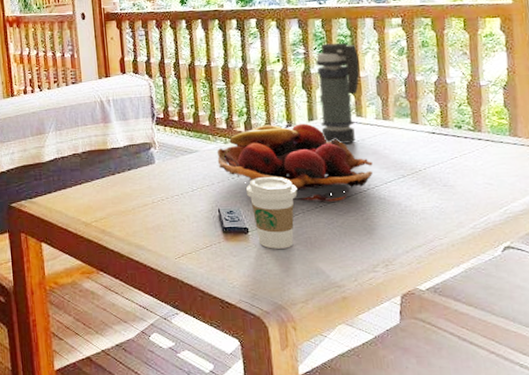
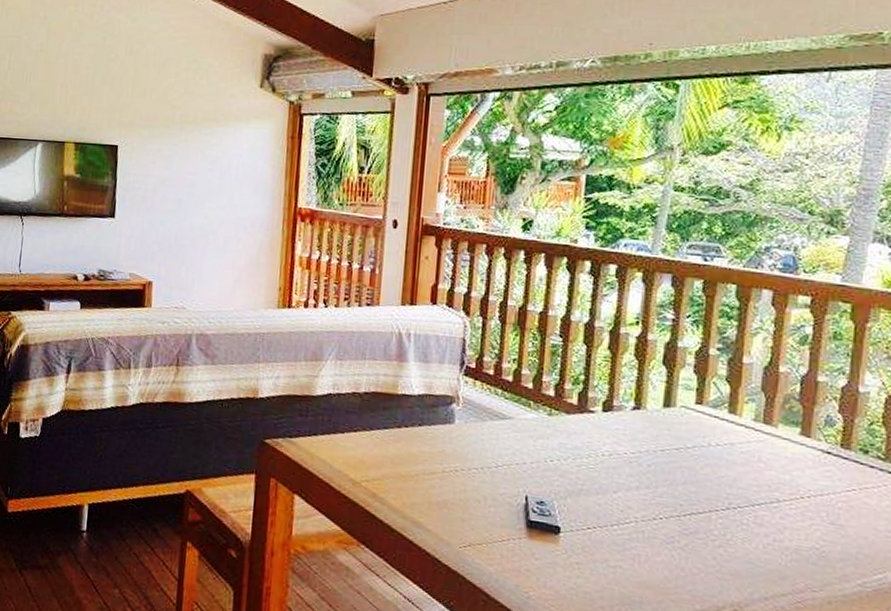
fruit basket: present [216,123,373,202] -> none [535,400,740,517]
coffee cup: present [245,177,298,249] -> none [565,466,633,563]
smoke grenade: present [315,43,360,144] -> none [678,311,746,446]

